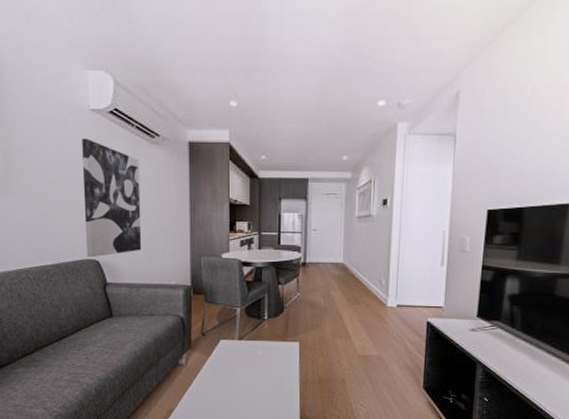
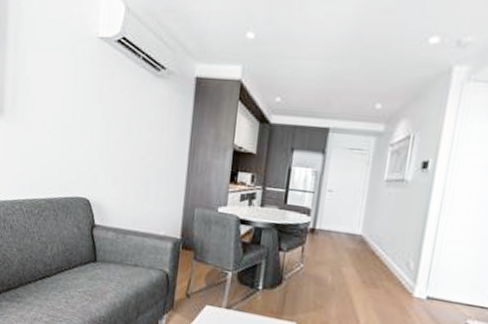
wall art: present [82,138,142,258] -> none [78,68,142,196]

